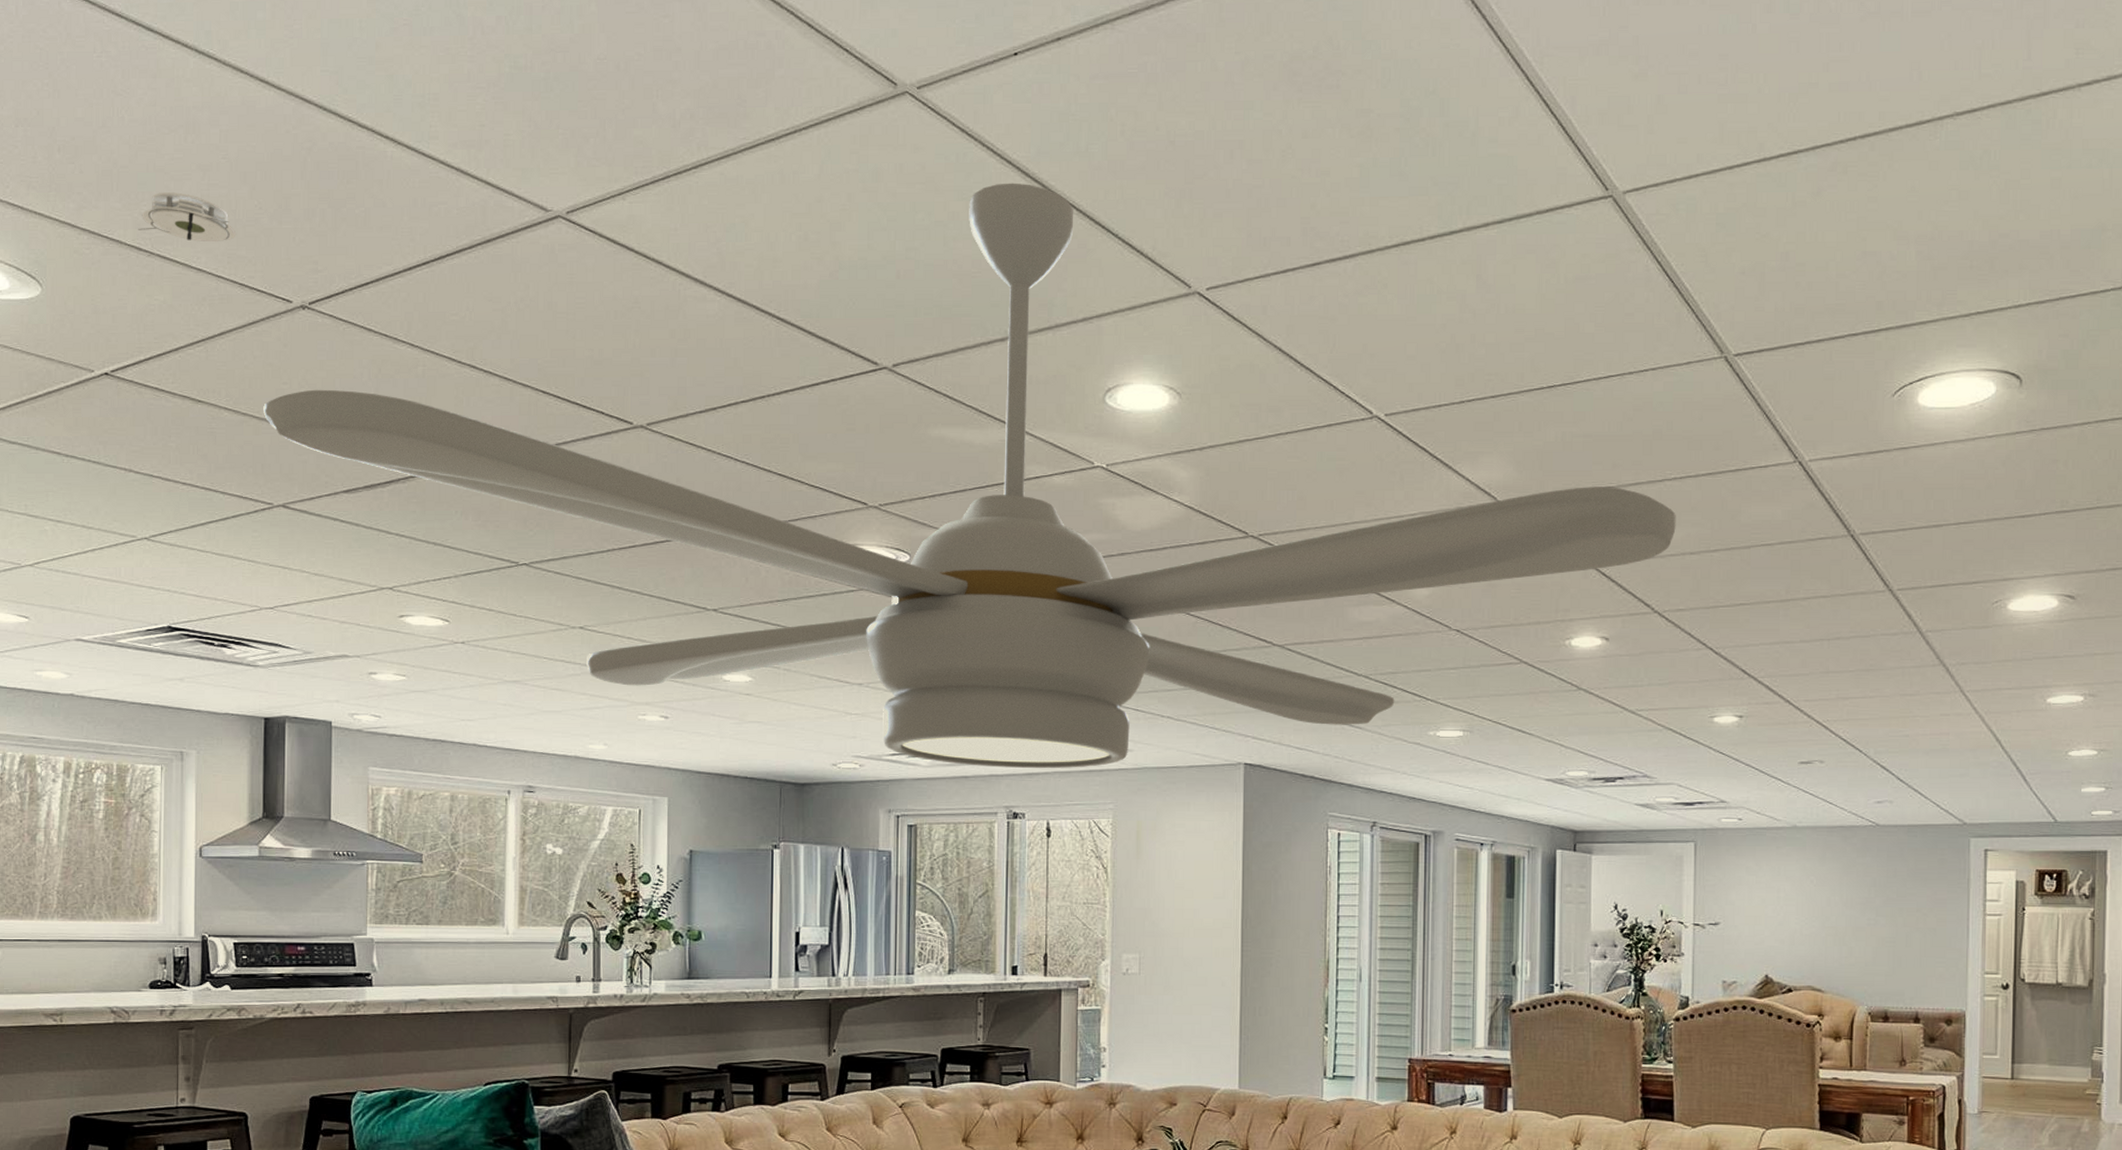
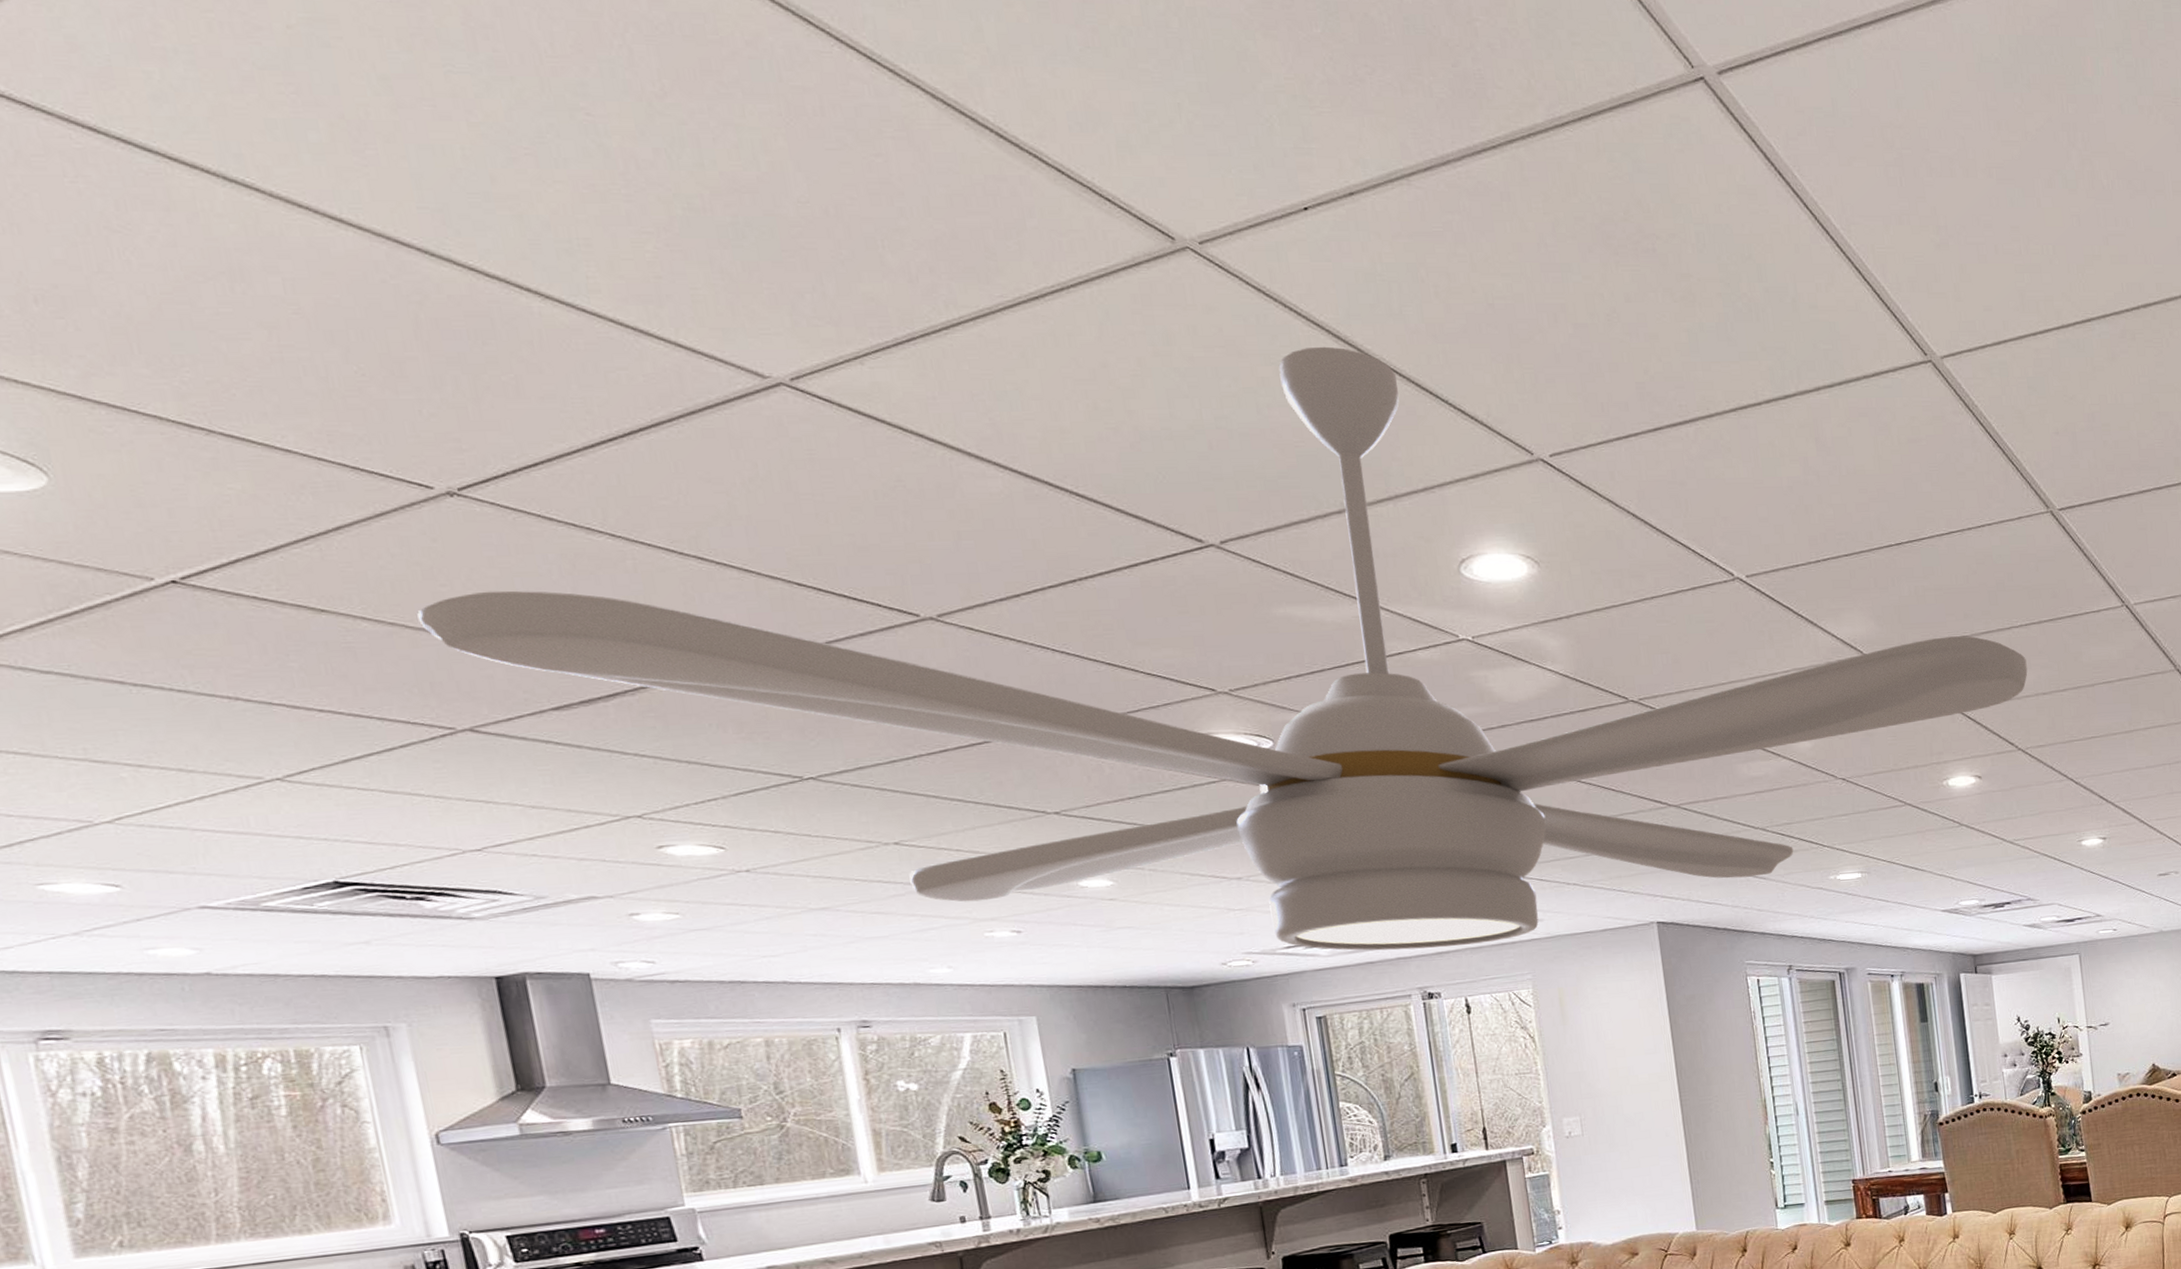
smoke detector: present [138,192,236,243] -> none [183,355,335,417]

